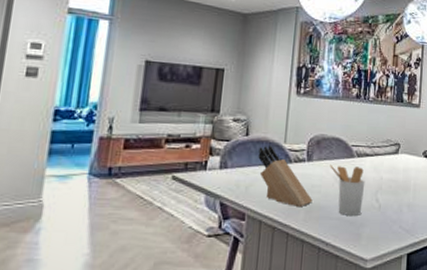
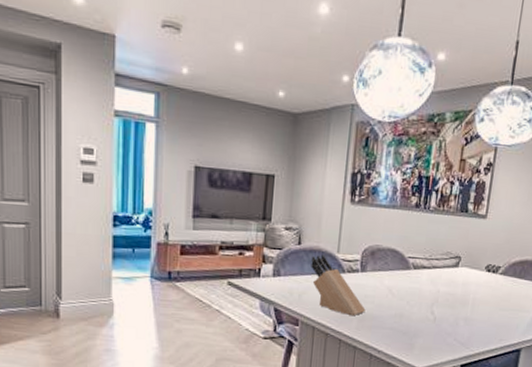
utensil holder: present [330,164,365,215] -> none [384,275,421,326]

